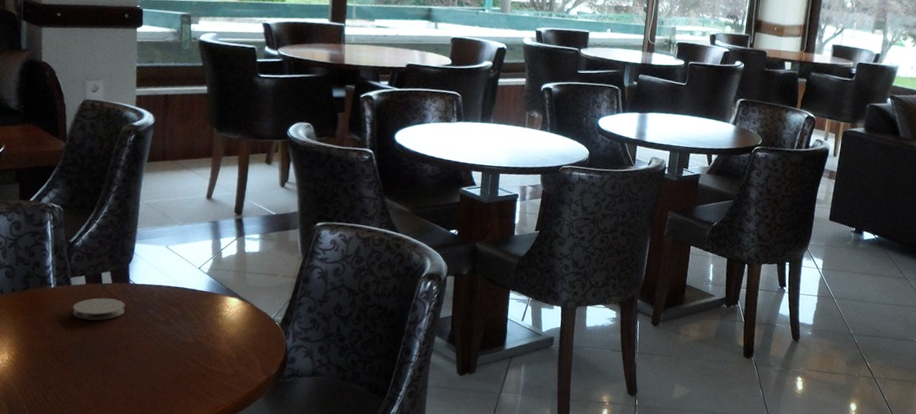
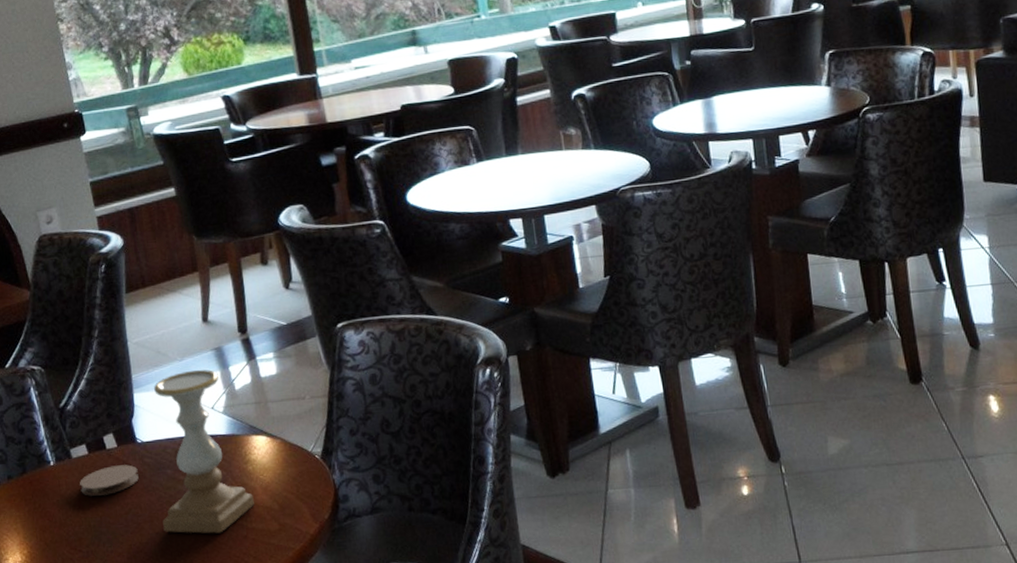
candle holder: none [136,234,218,369] -> present [154,369,254,534]

